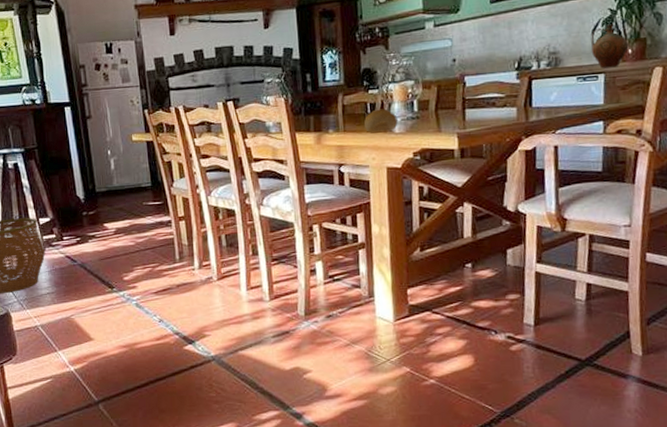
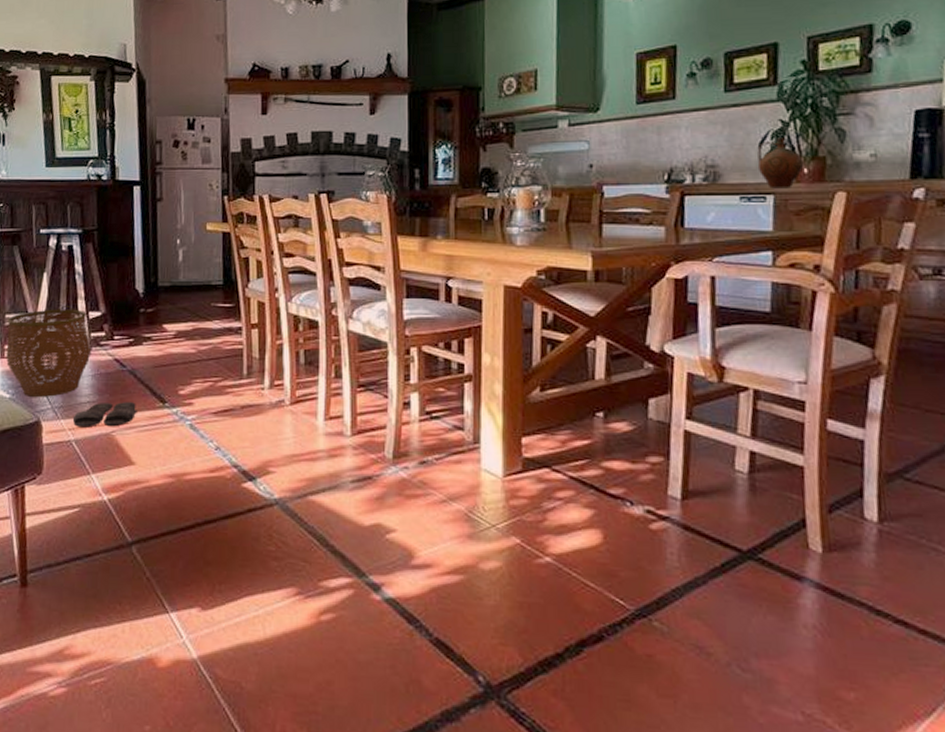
slippers: none [36,290,90,315] -> present [72,402,137,428]
bread roll: present [364,108,398,133] -> none [480,216,520,244]

